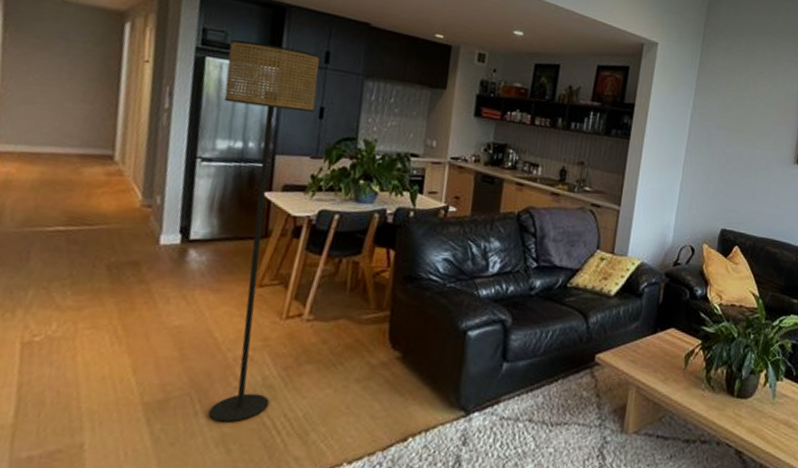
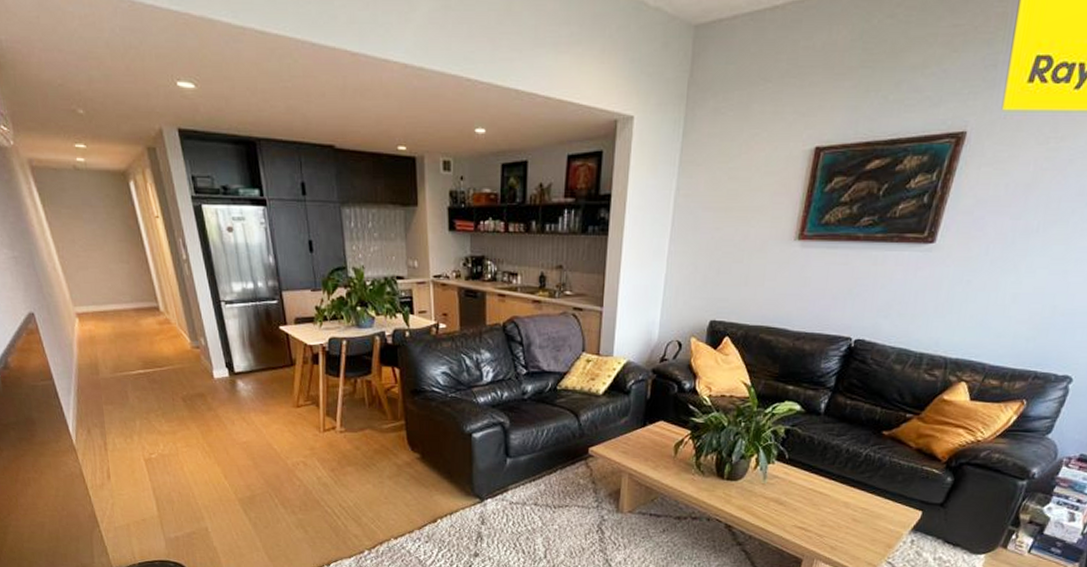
floor lamp: present [209,40,320,423] -> none [216,183,327,511]

